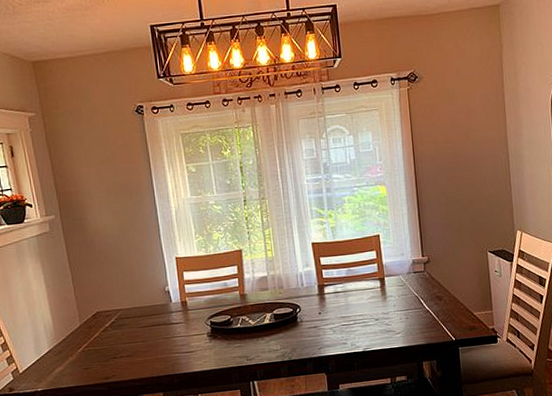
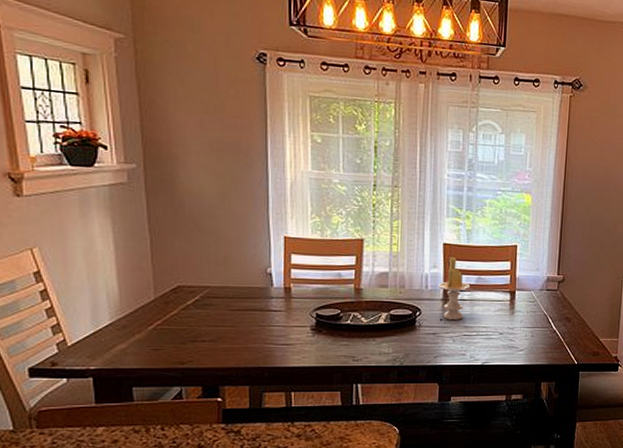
candle: none [312,254,341,312] -> present [438,257,470,320]

